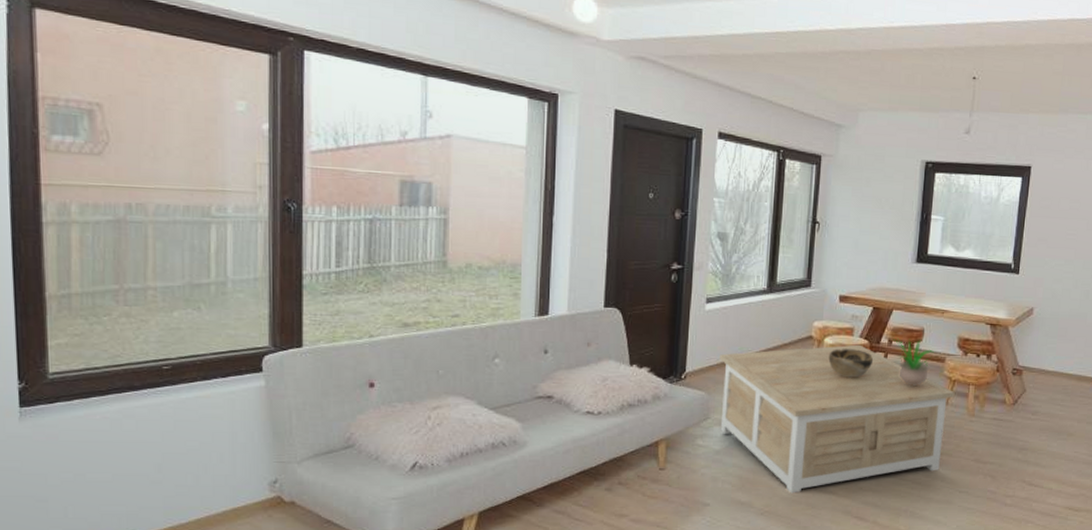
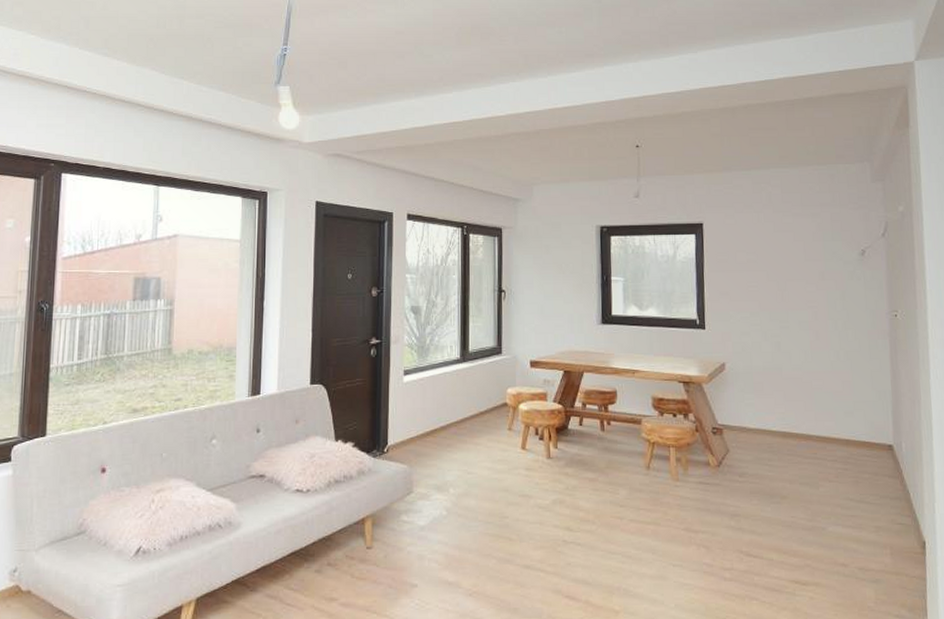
coffee table: present [719,344,955,494] -> none [419,409,656,571]
decorative bowl: present [828,349,874,378] -> none [524,415,569,445]
potted plant: present [893,338,934,386] -> none [586,401,629,450]

